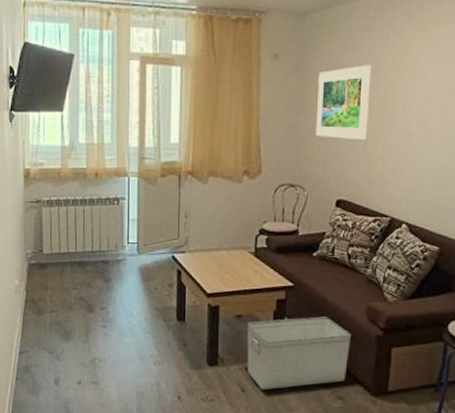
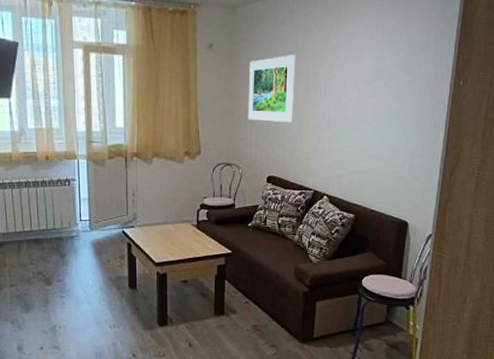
storage bin: present [246,316,352,390] -> none [192,278,283,344]

